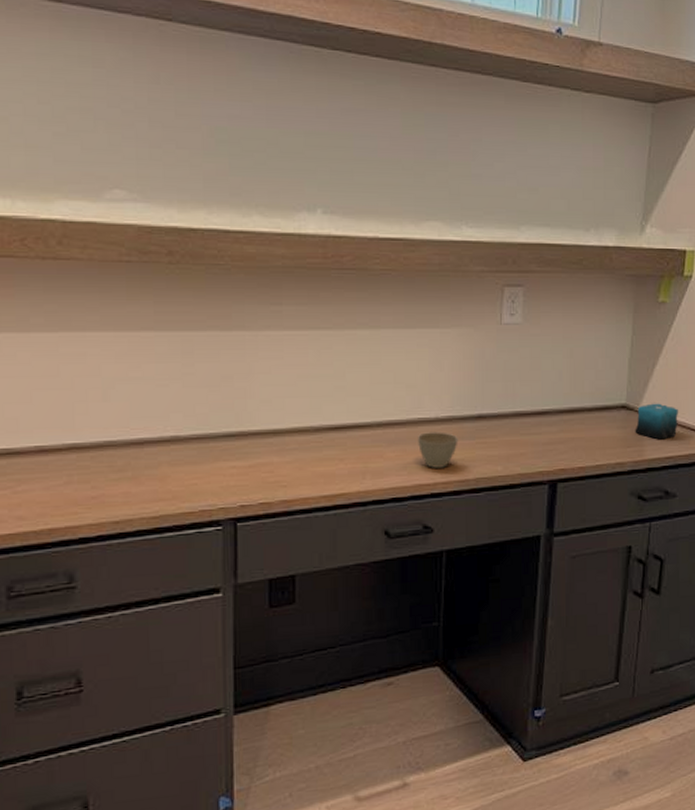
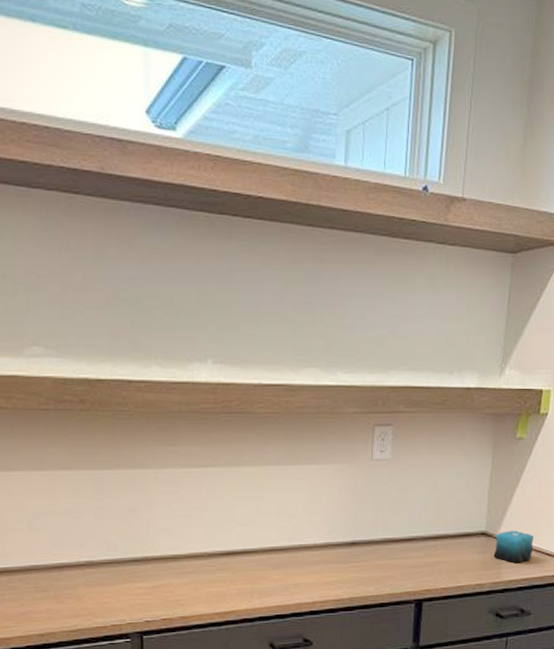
cup: present [418,431,458,468] -> none [299,556,334,589]

